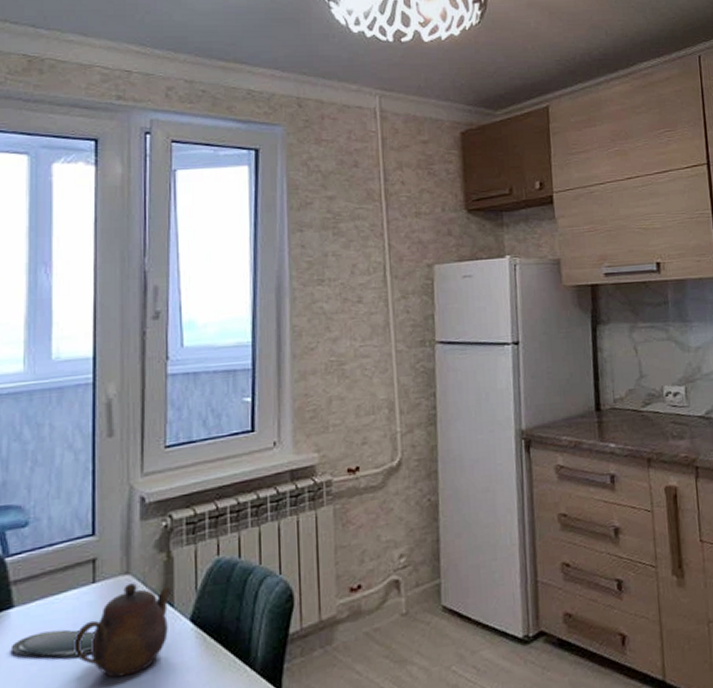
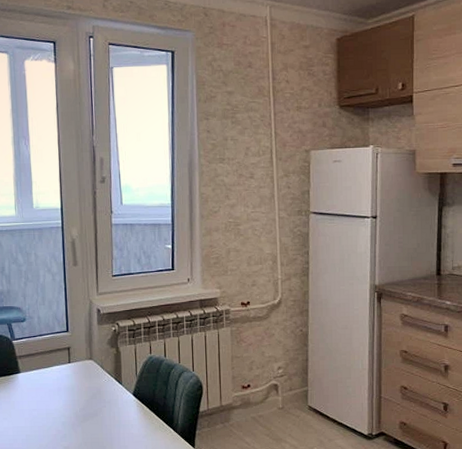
oval tray: present [10,629,95,658] -> none [20,390,72,409]
teapot: present [72,583,171,678] -> none [58,366,120,425]

